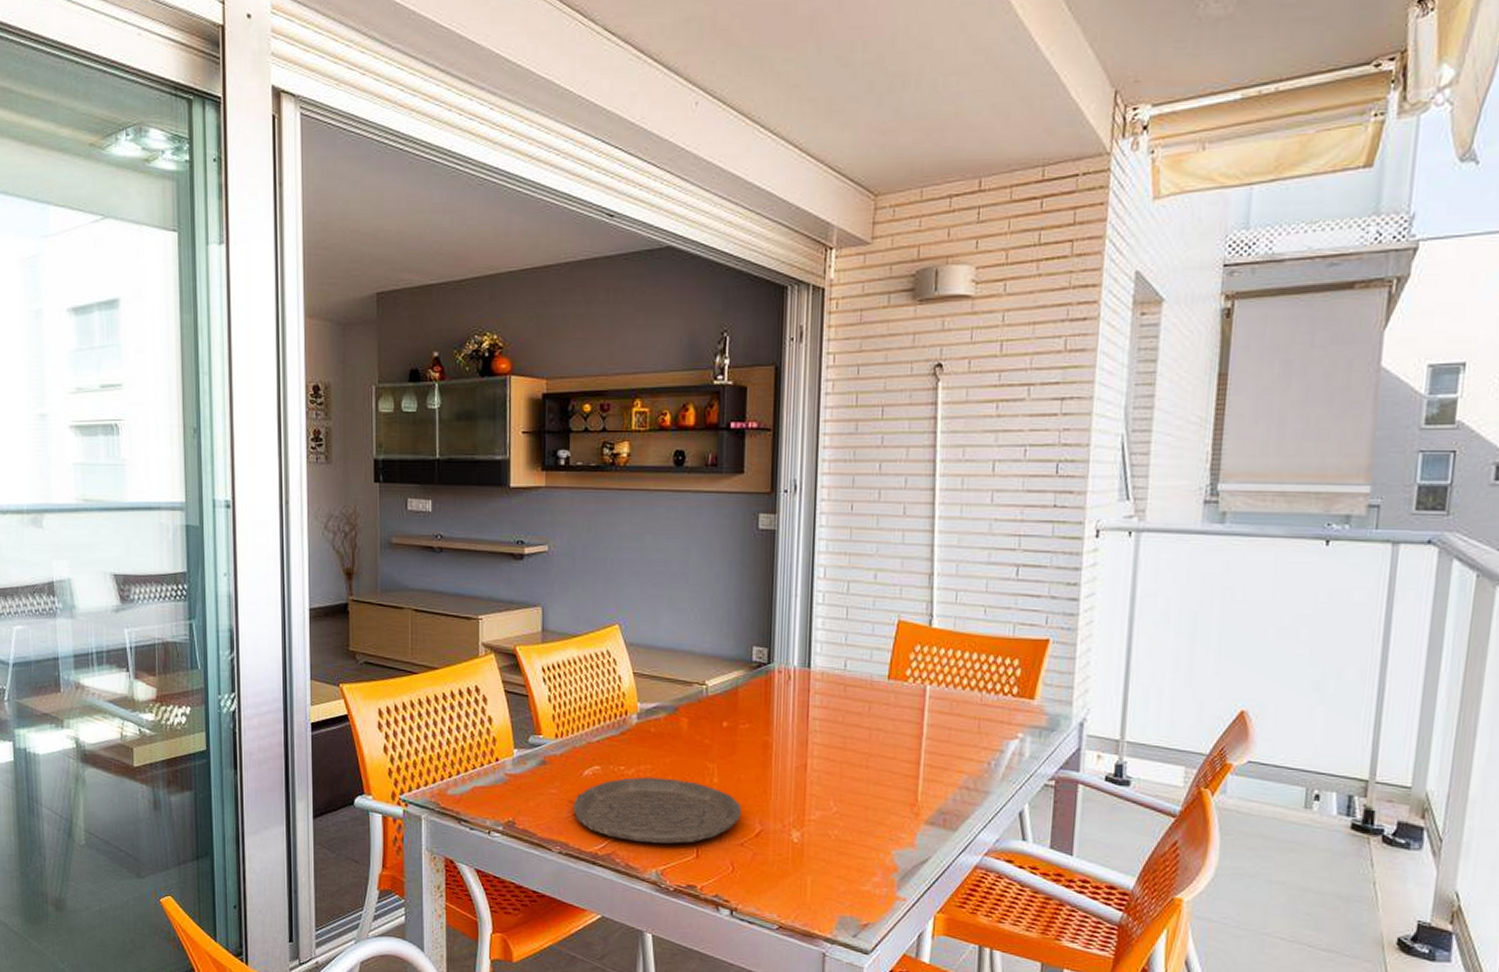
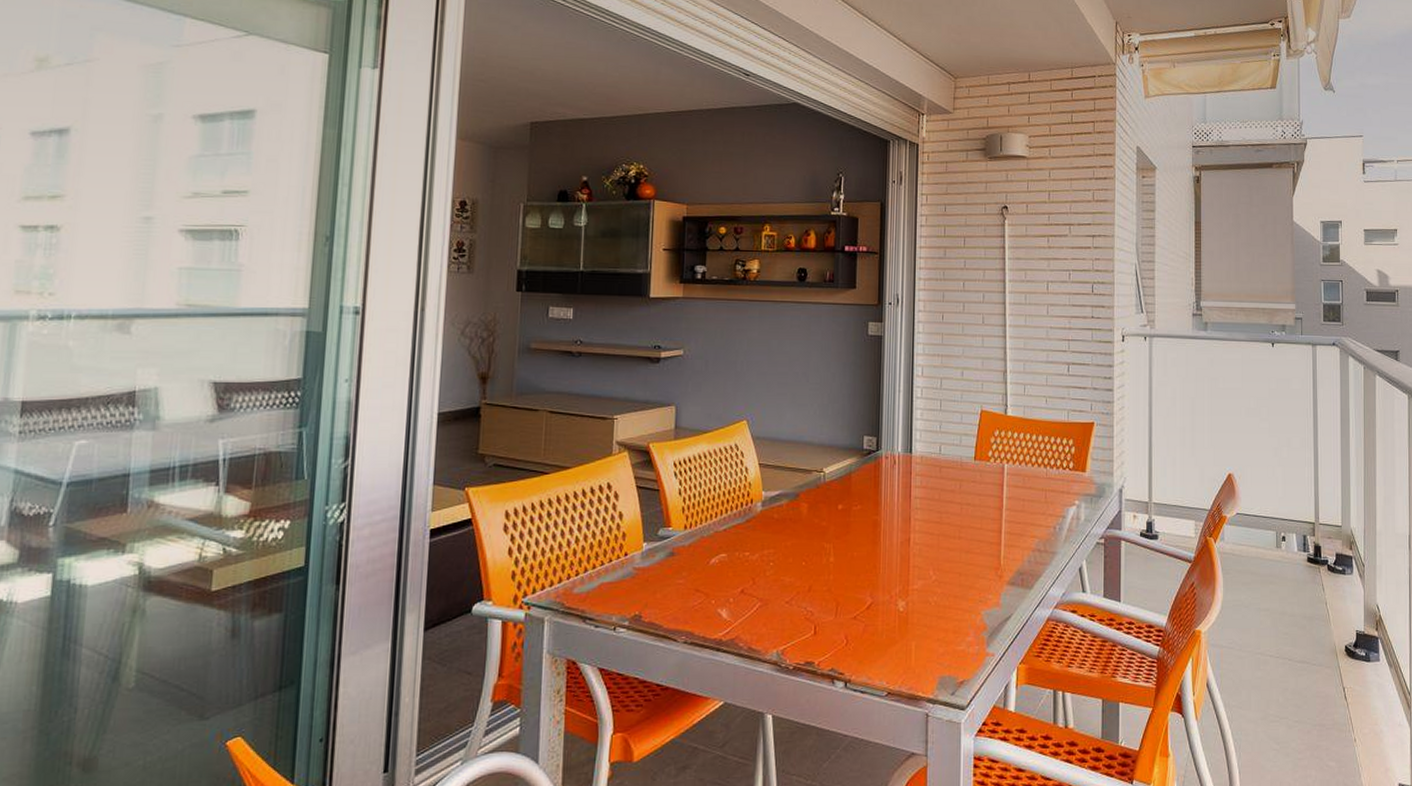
plate: present [573,777,742,844] -> none [699,560,855,625]

